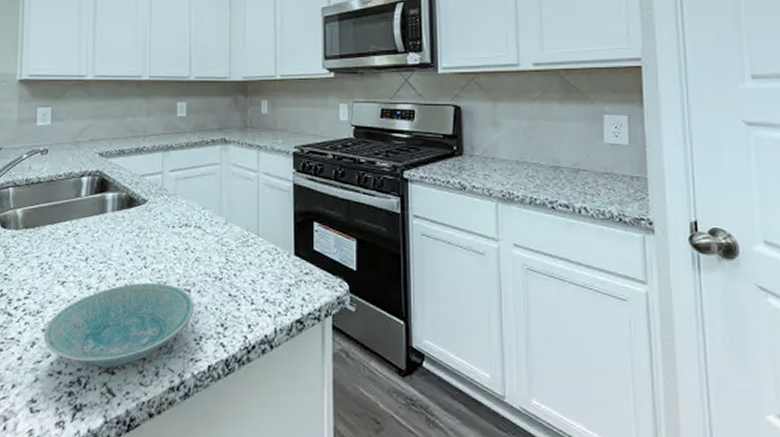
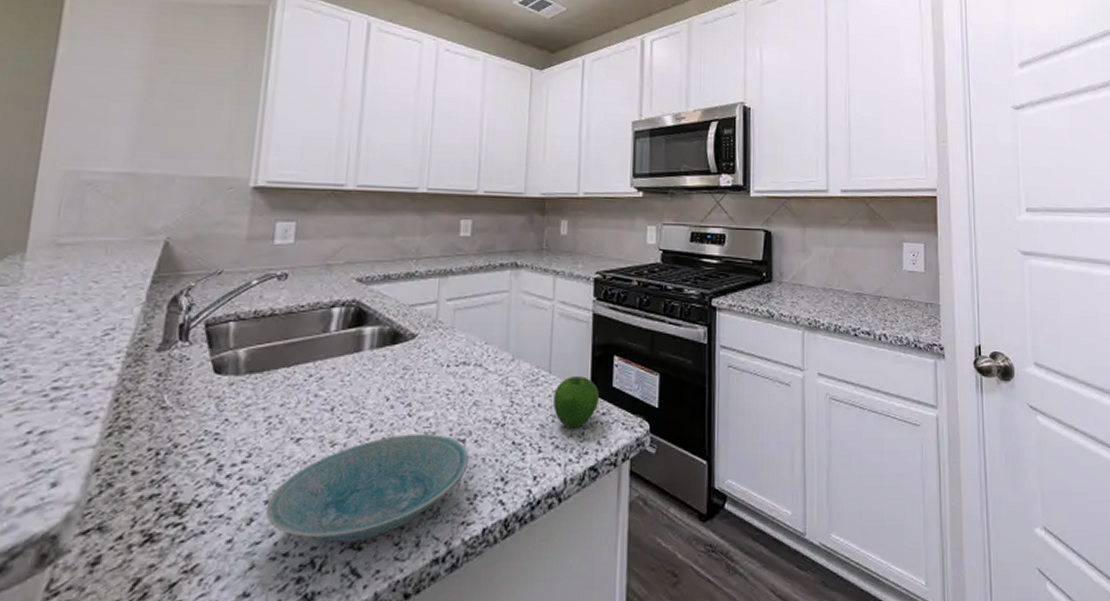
apple: none [262,239,303,285] -> present [553,376,600,428]

